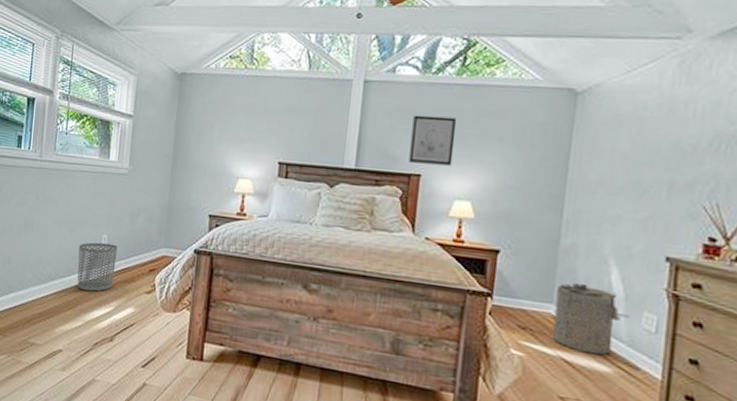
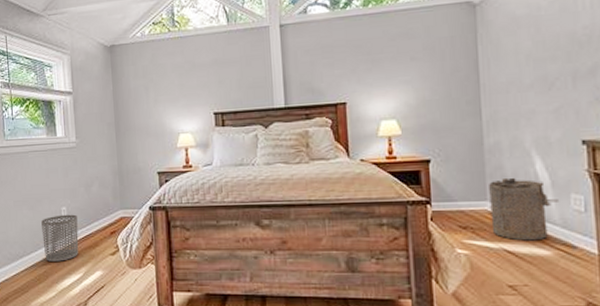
wall art: present [409,115,457,166] -> none [330,45,373,93]

